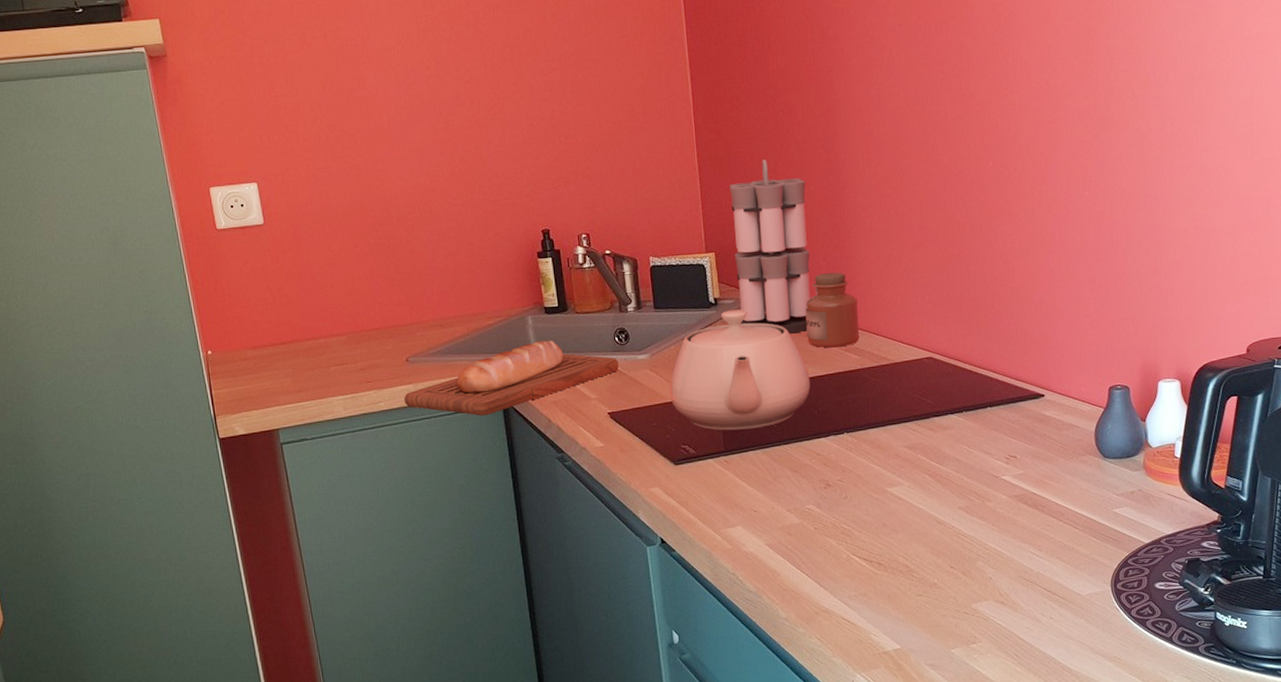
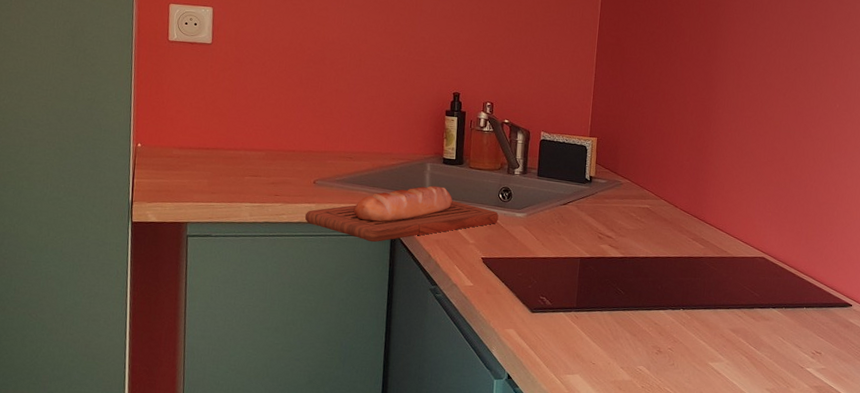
teapot: present [669,309,811,431] -> none [537,188,660,293]
spice rack: present [729,159,811,334] -> none [609,68,683,218]
jar: present [805,272,860,348] -> none [662,171,711,236]

